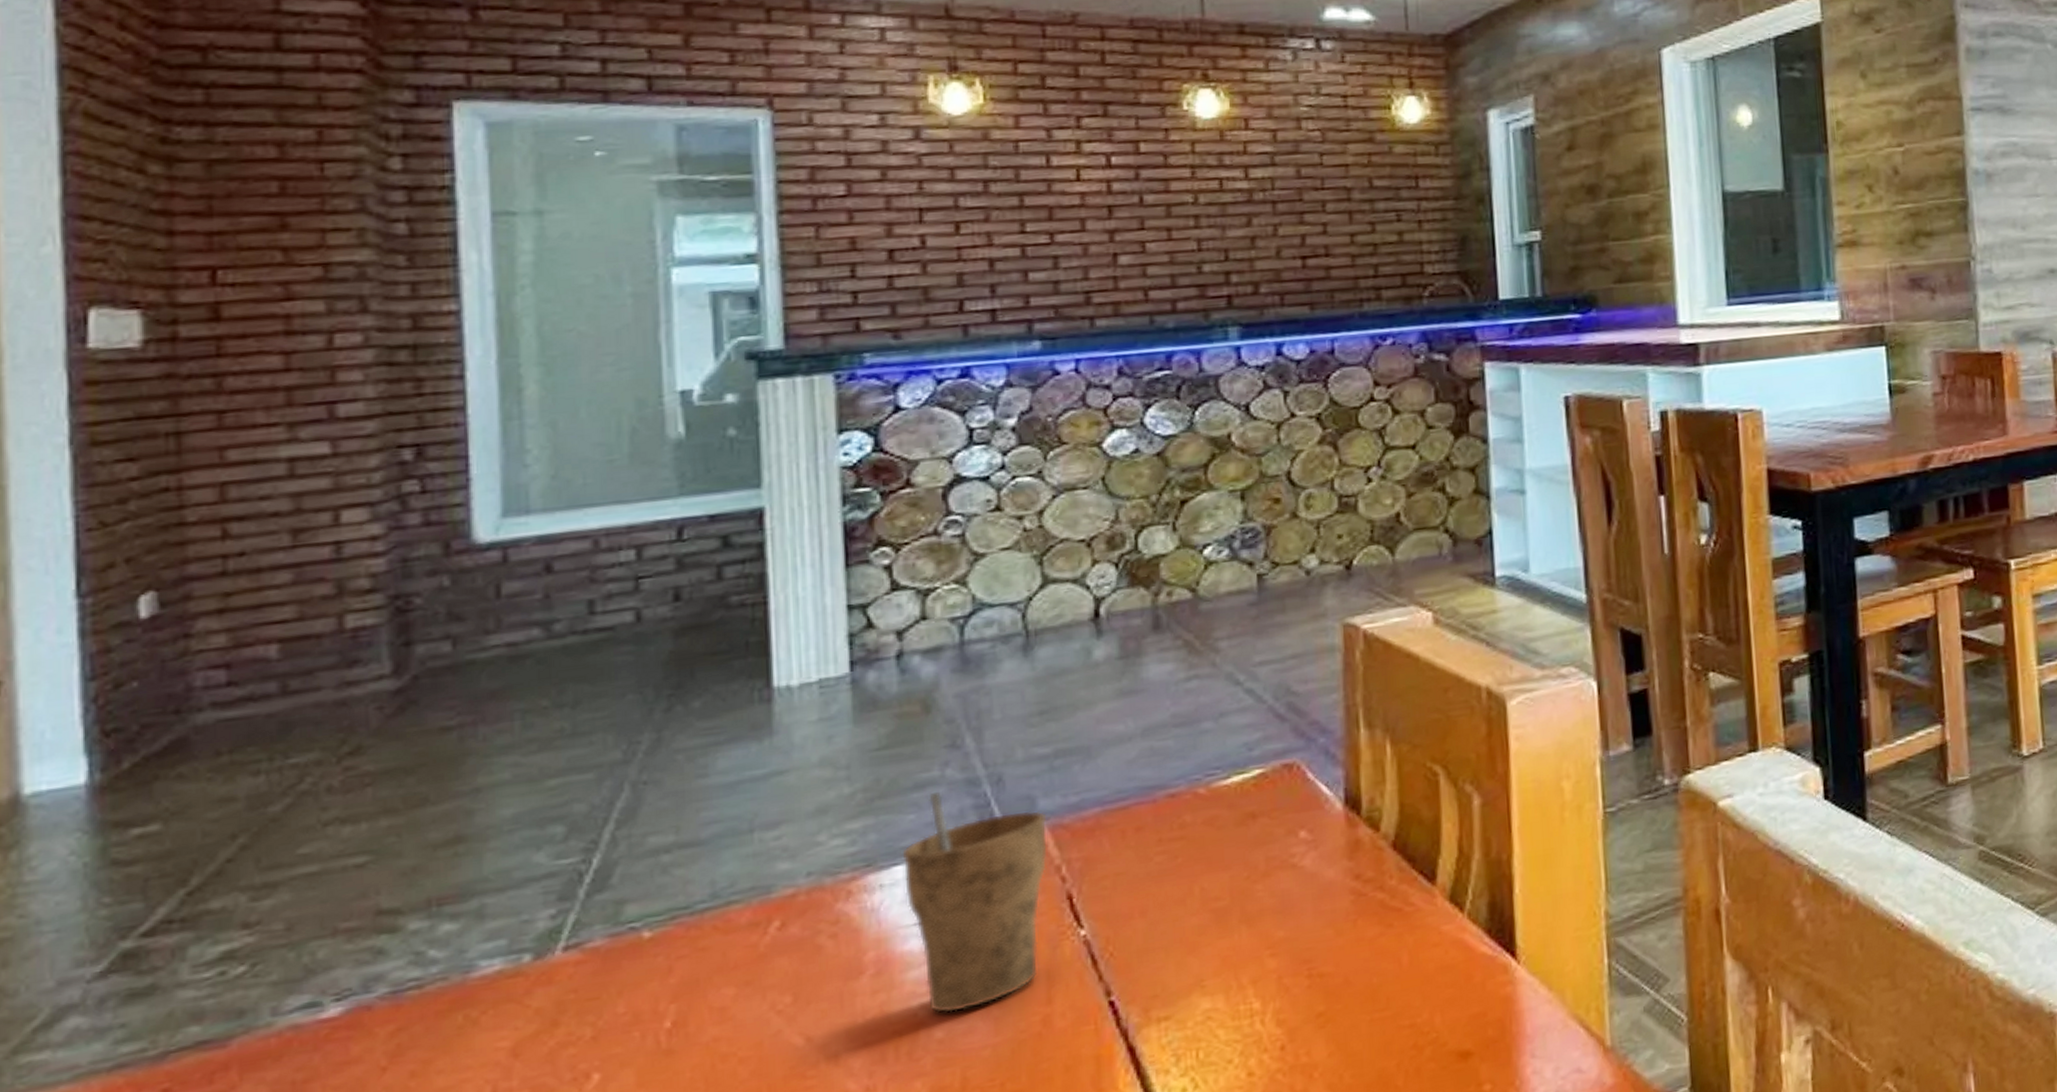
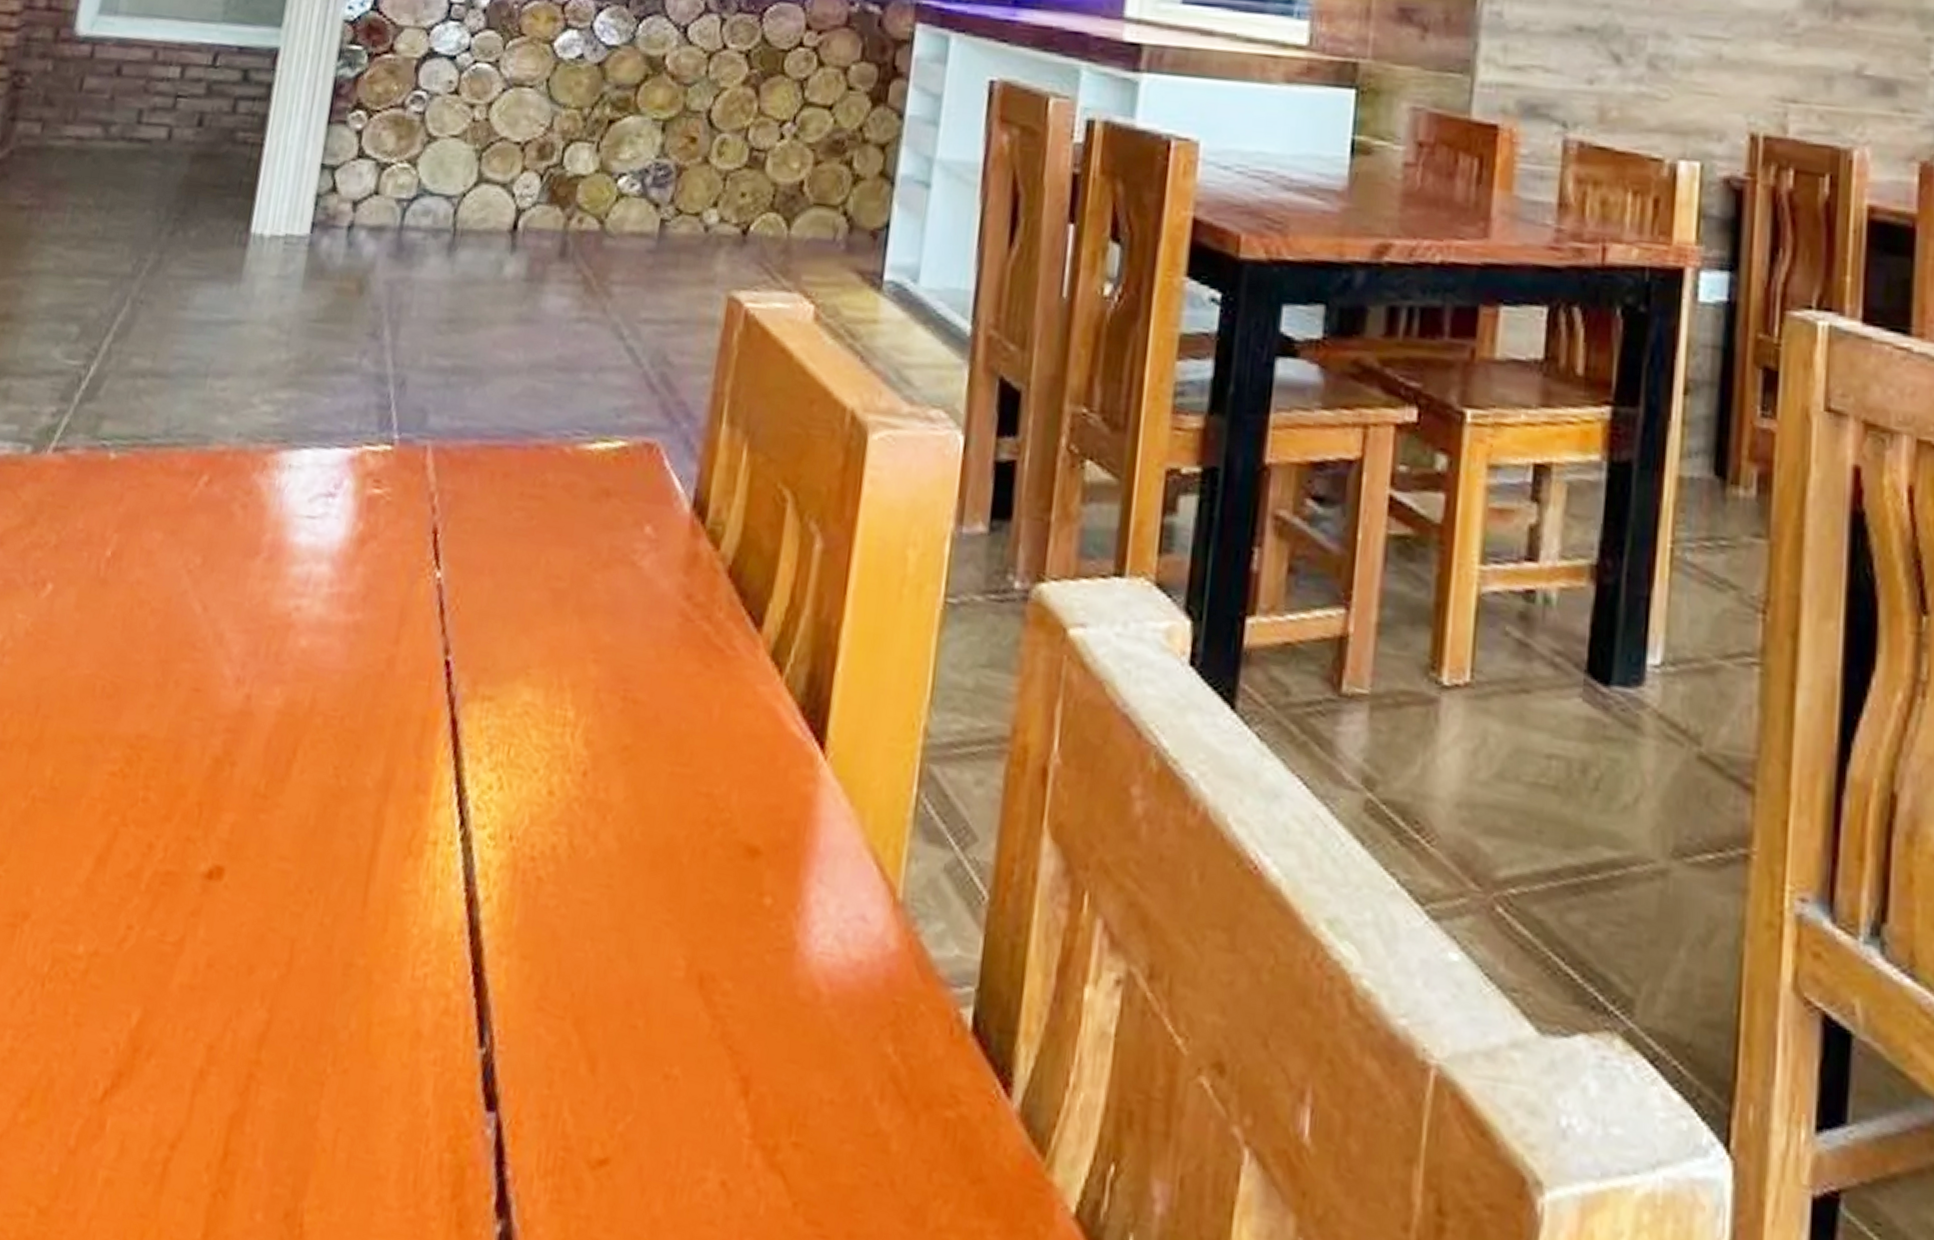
cup: present [902,791,1049,1014] -> none [301,379,434,625]

